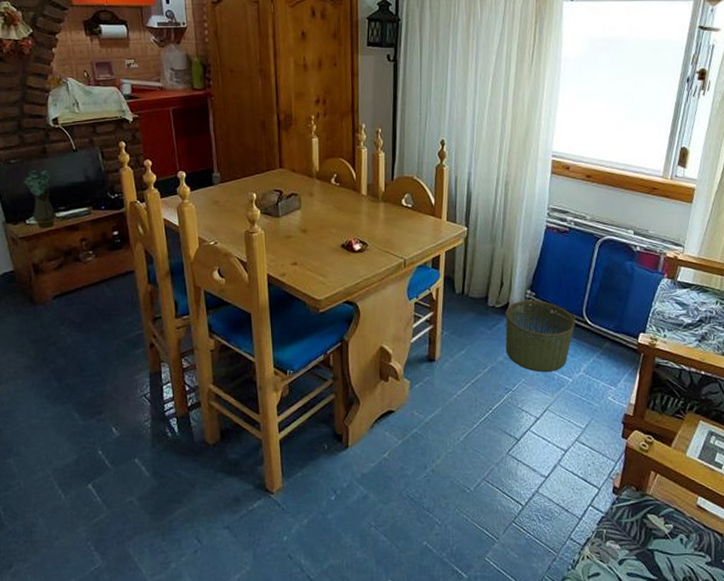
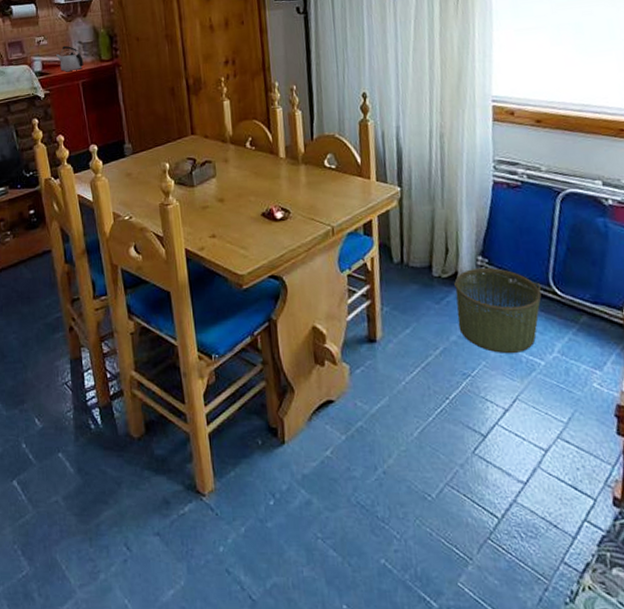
kettle: none [147,71,175,98] -> present [56,45,84,72]

